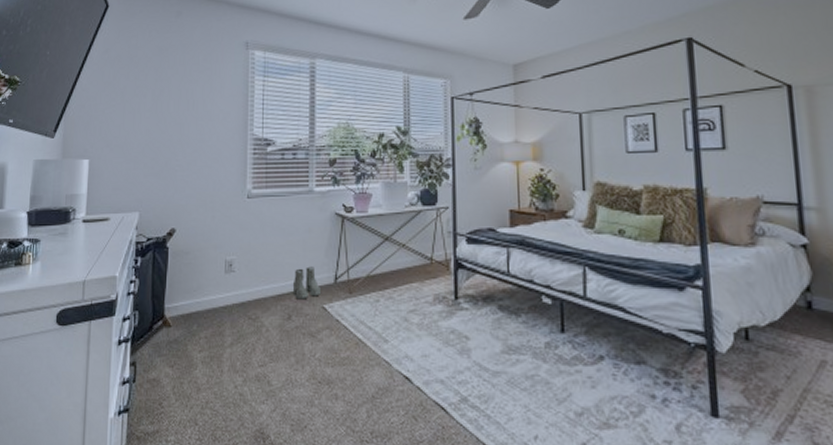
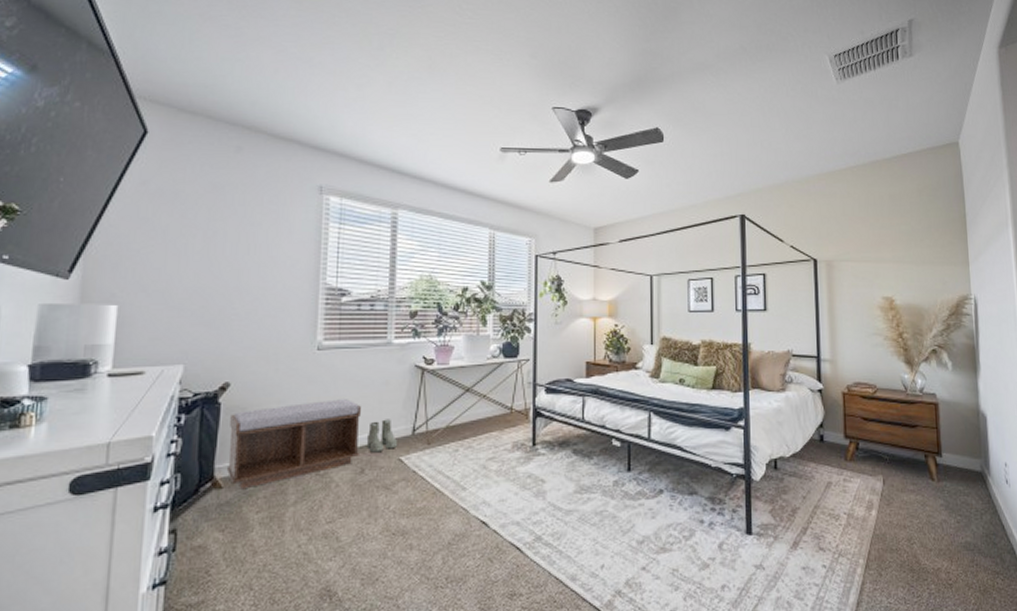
bench: none [174,246,287,329] -> present [226,399,361,490]

